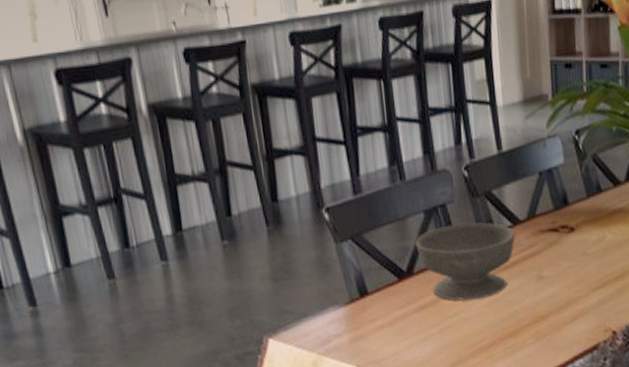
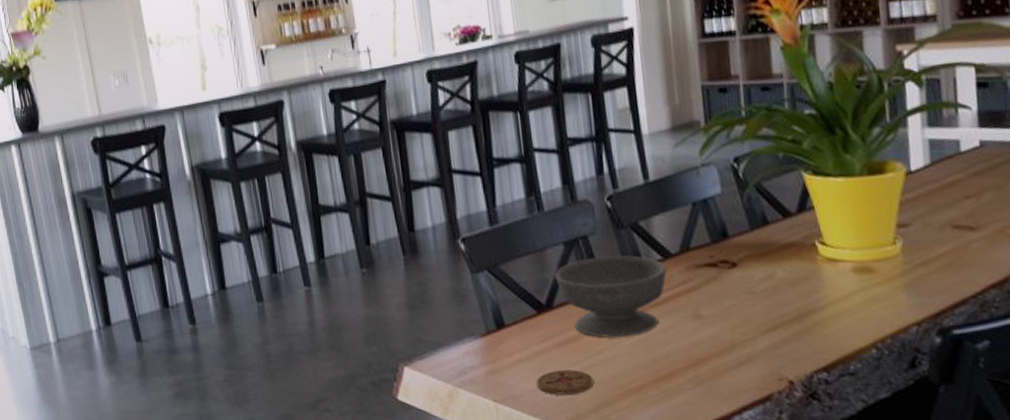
coaster: none [397,332,450,357] -> present [536,369,595,395]

